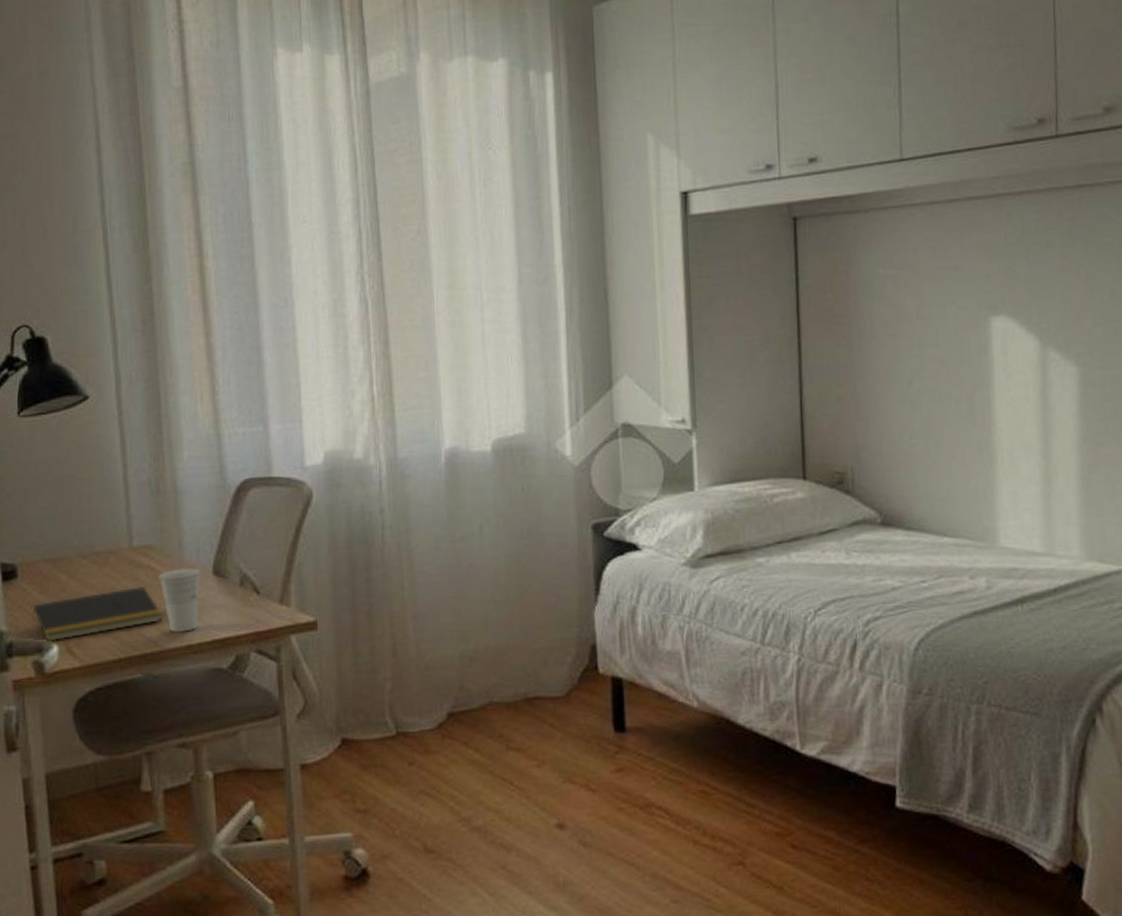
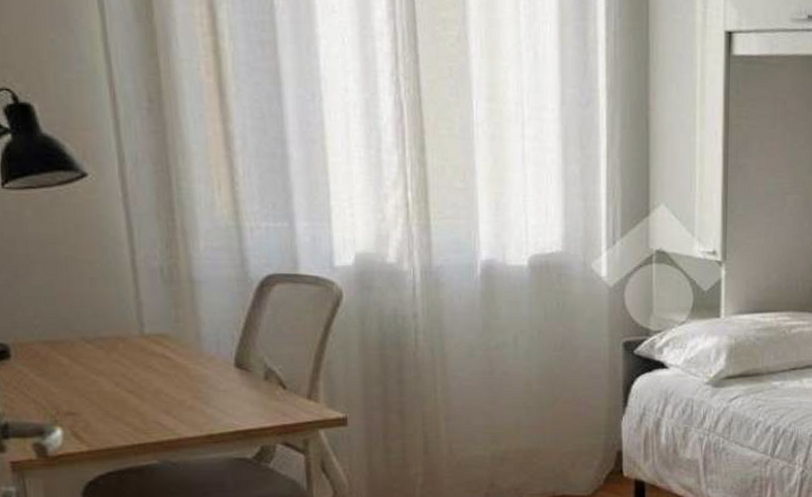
notepad: present [32,585,163,642] -> none [30,373,181,425]
cup: present [158,568,201,633] -> none [174,359,221,423]

